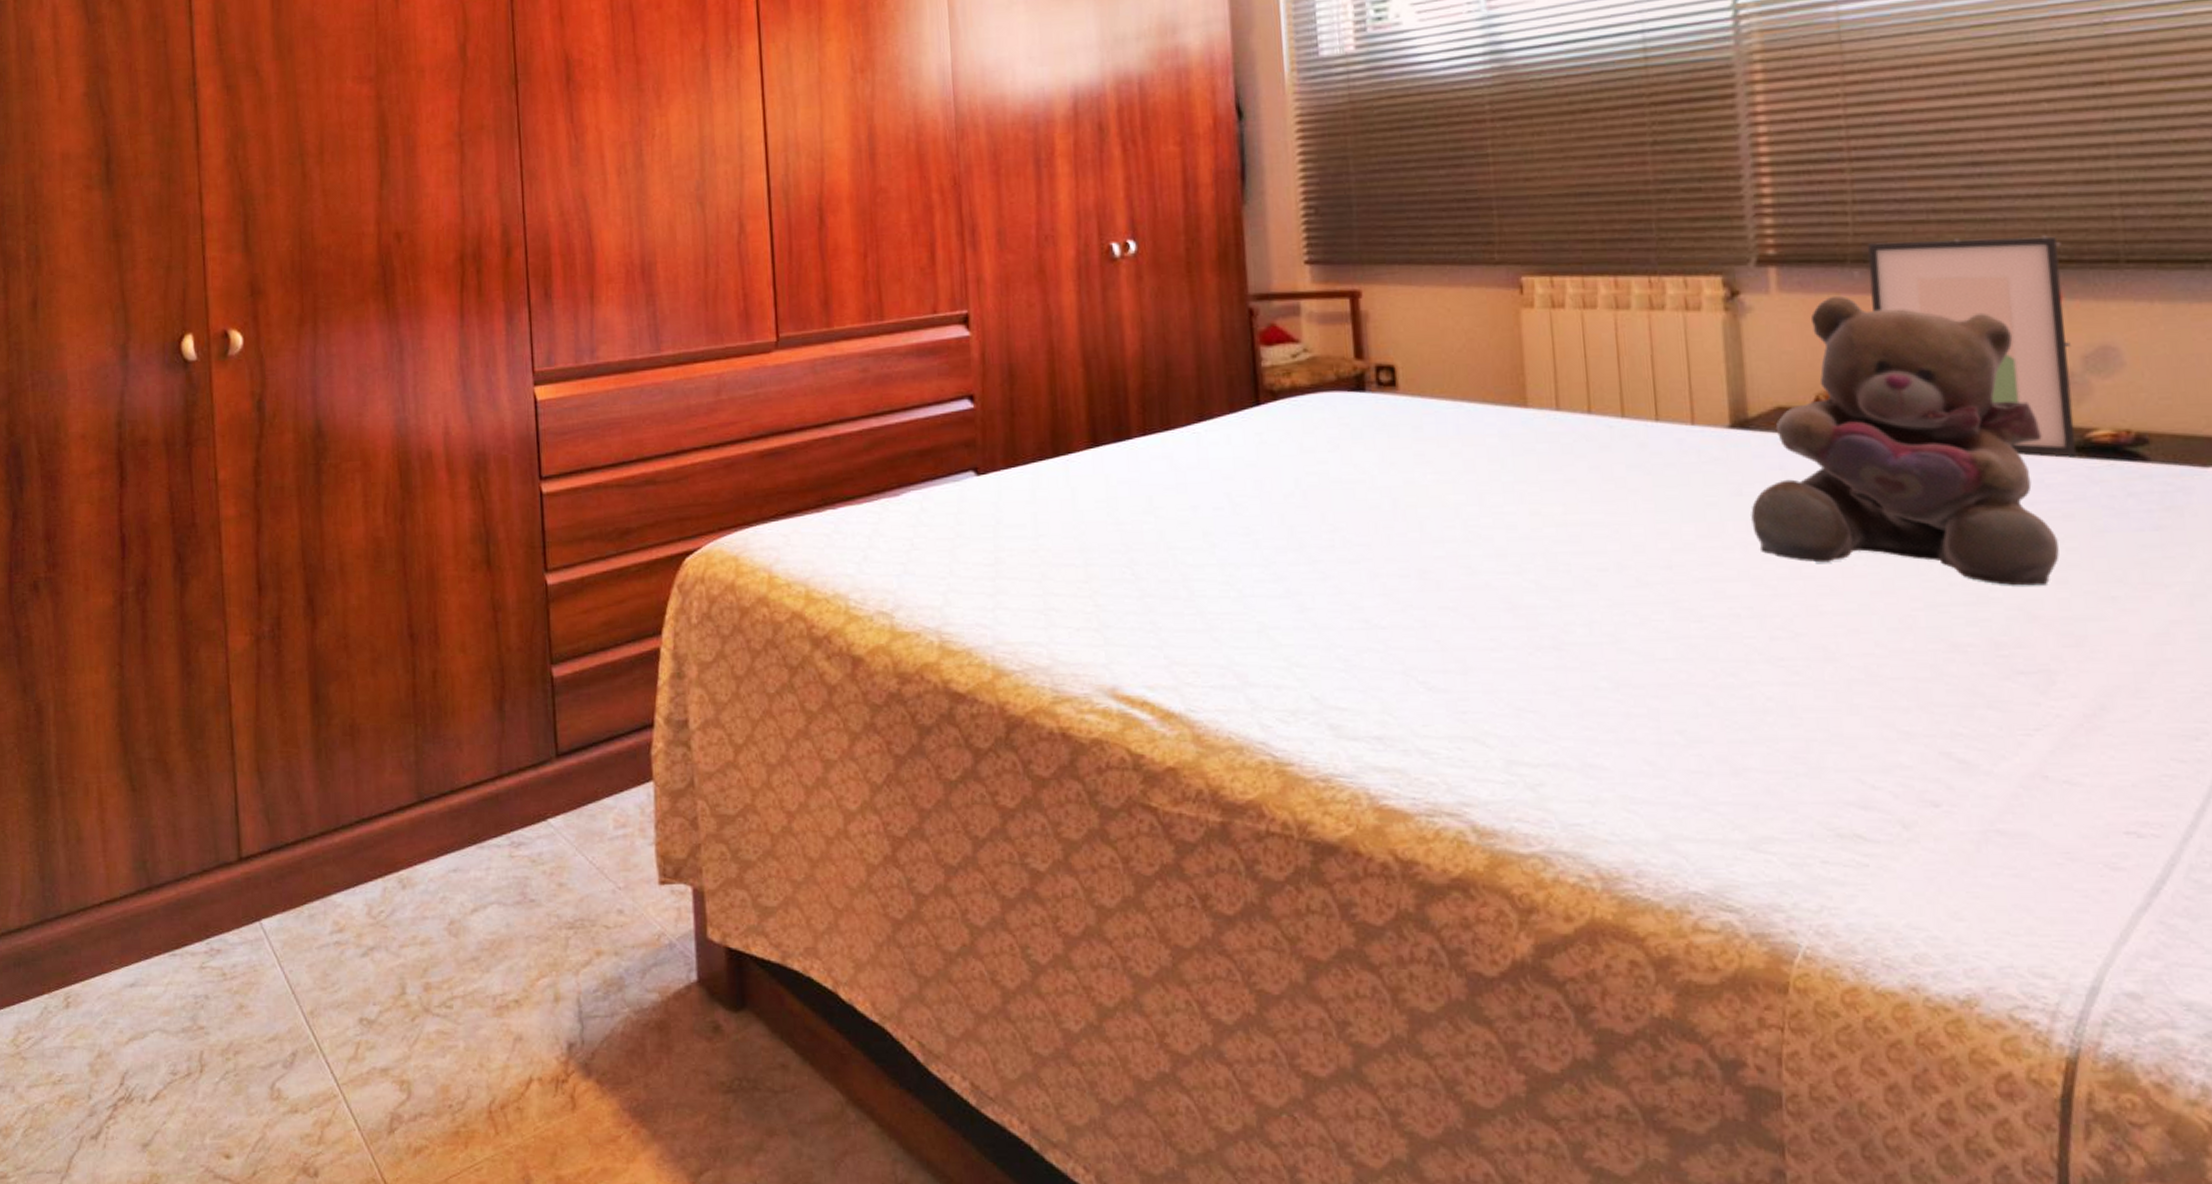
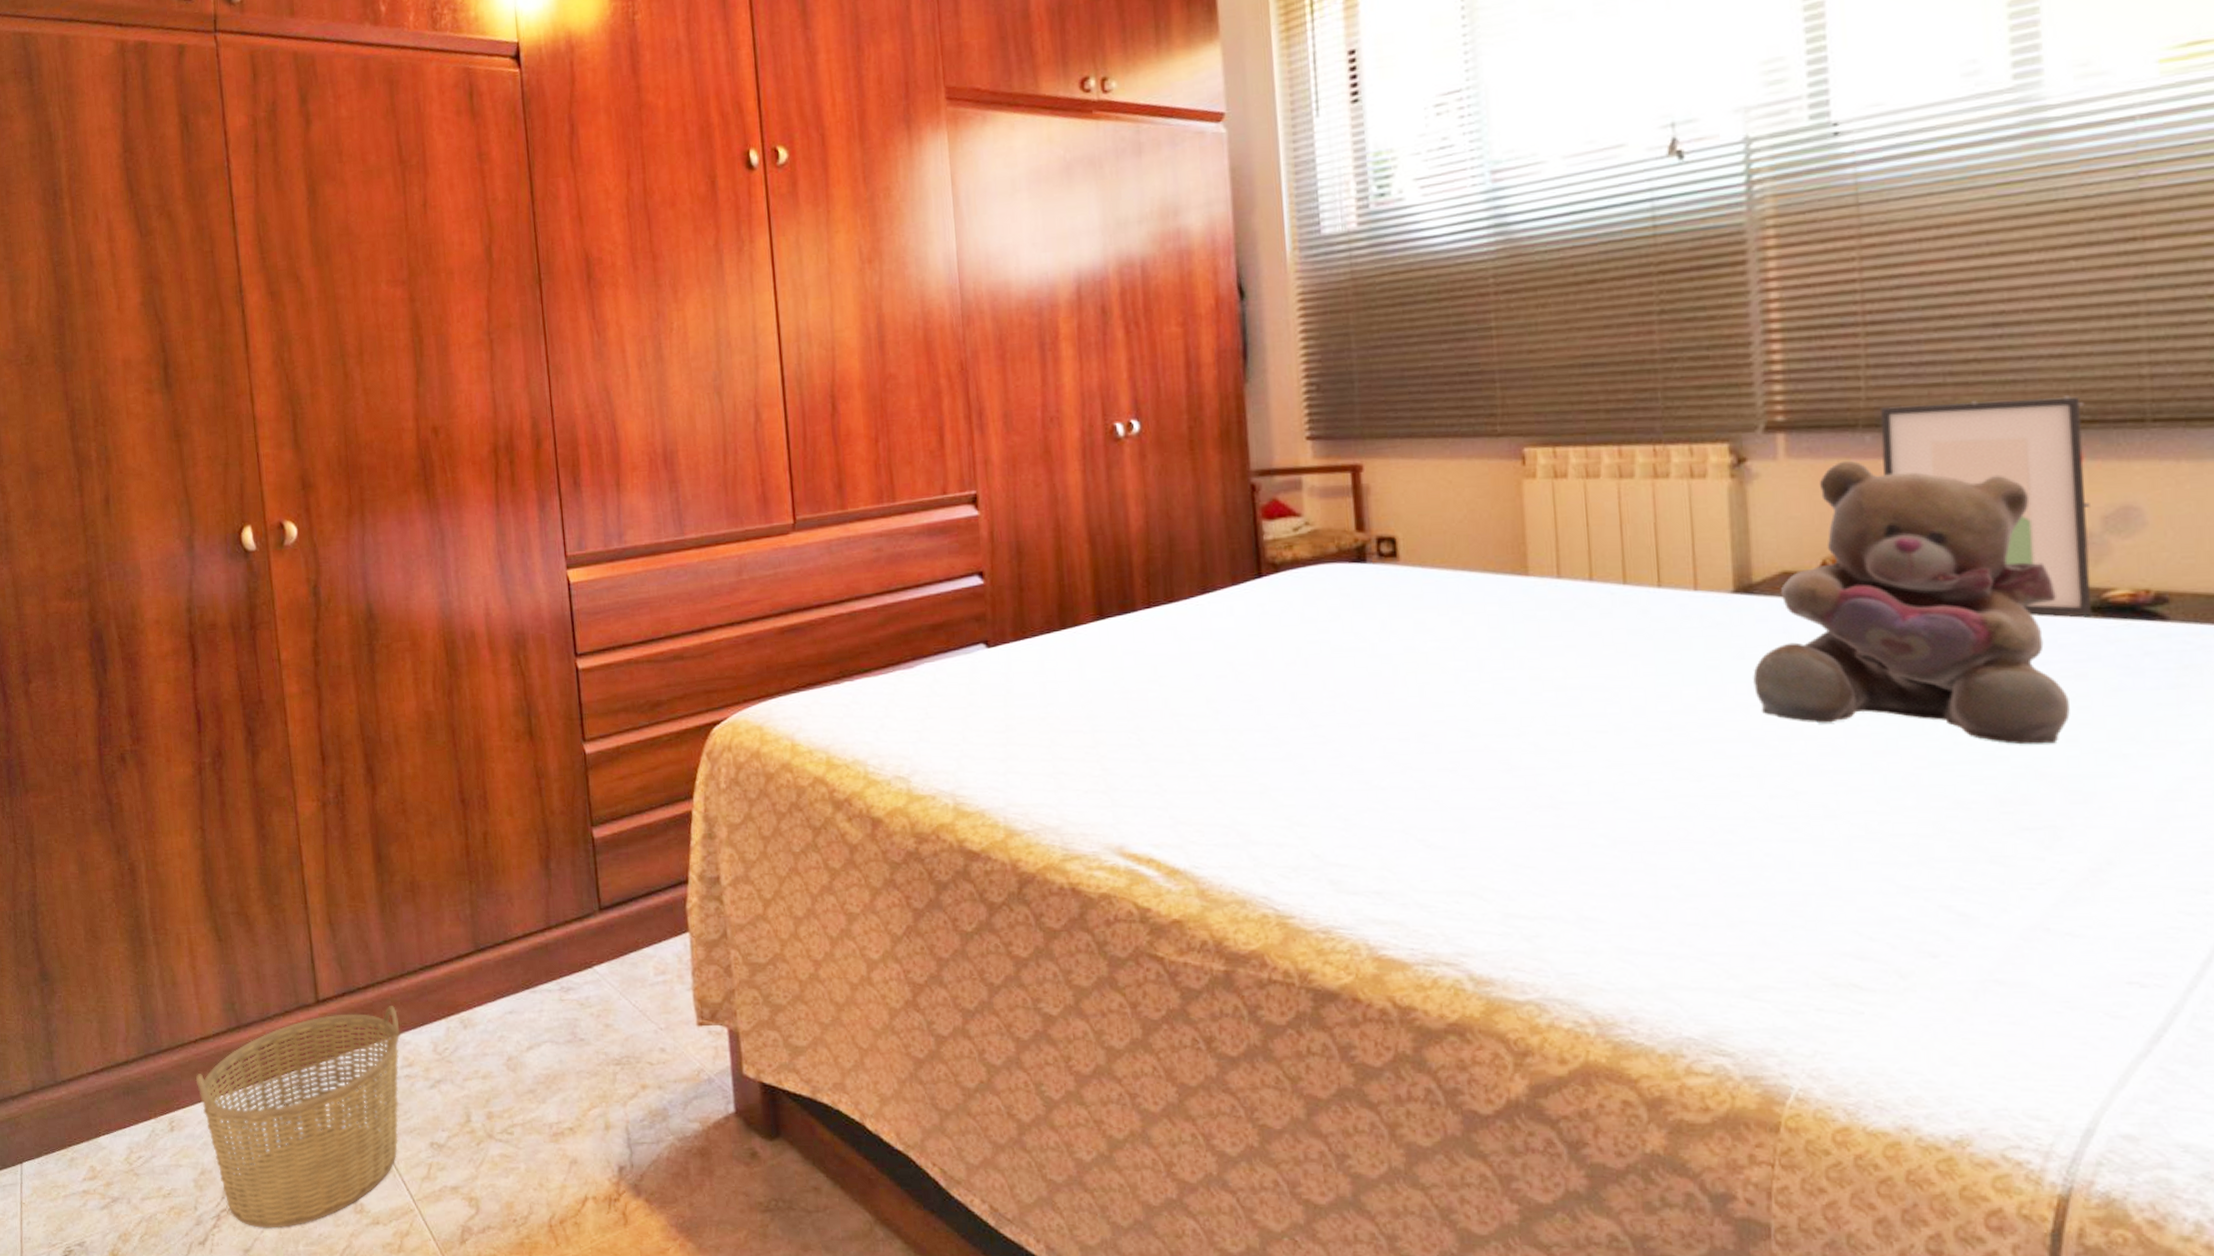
basket: none [97,862,331,1119] -> present [195,1005,401,1229]

